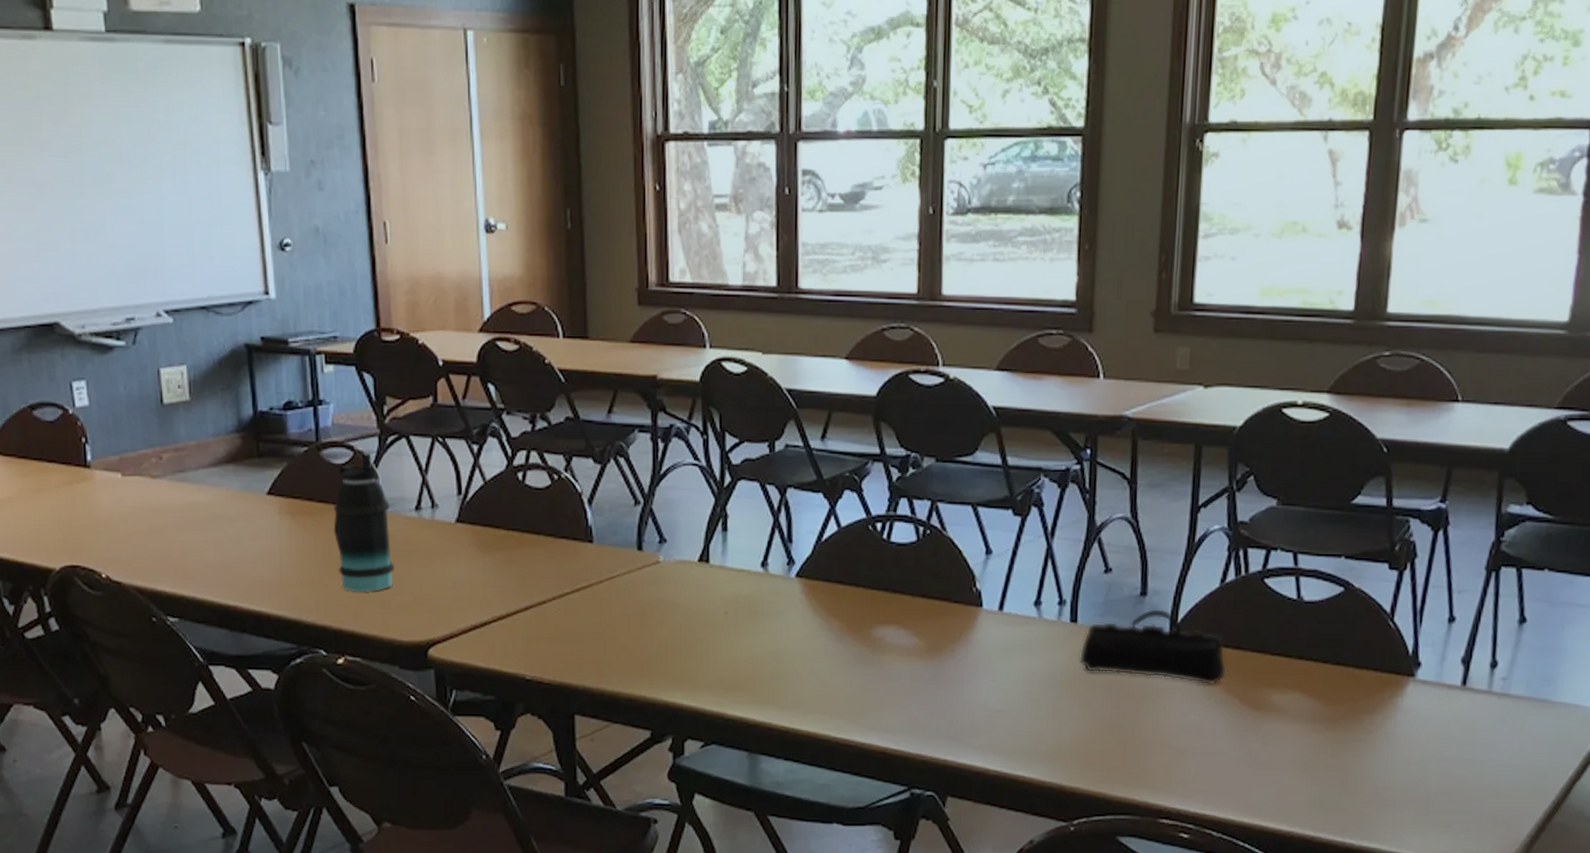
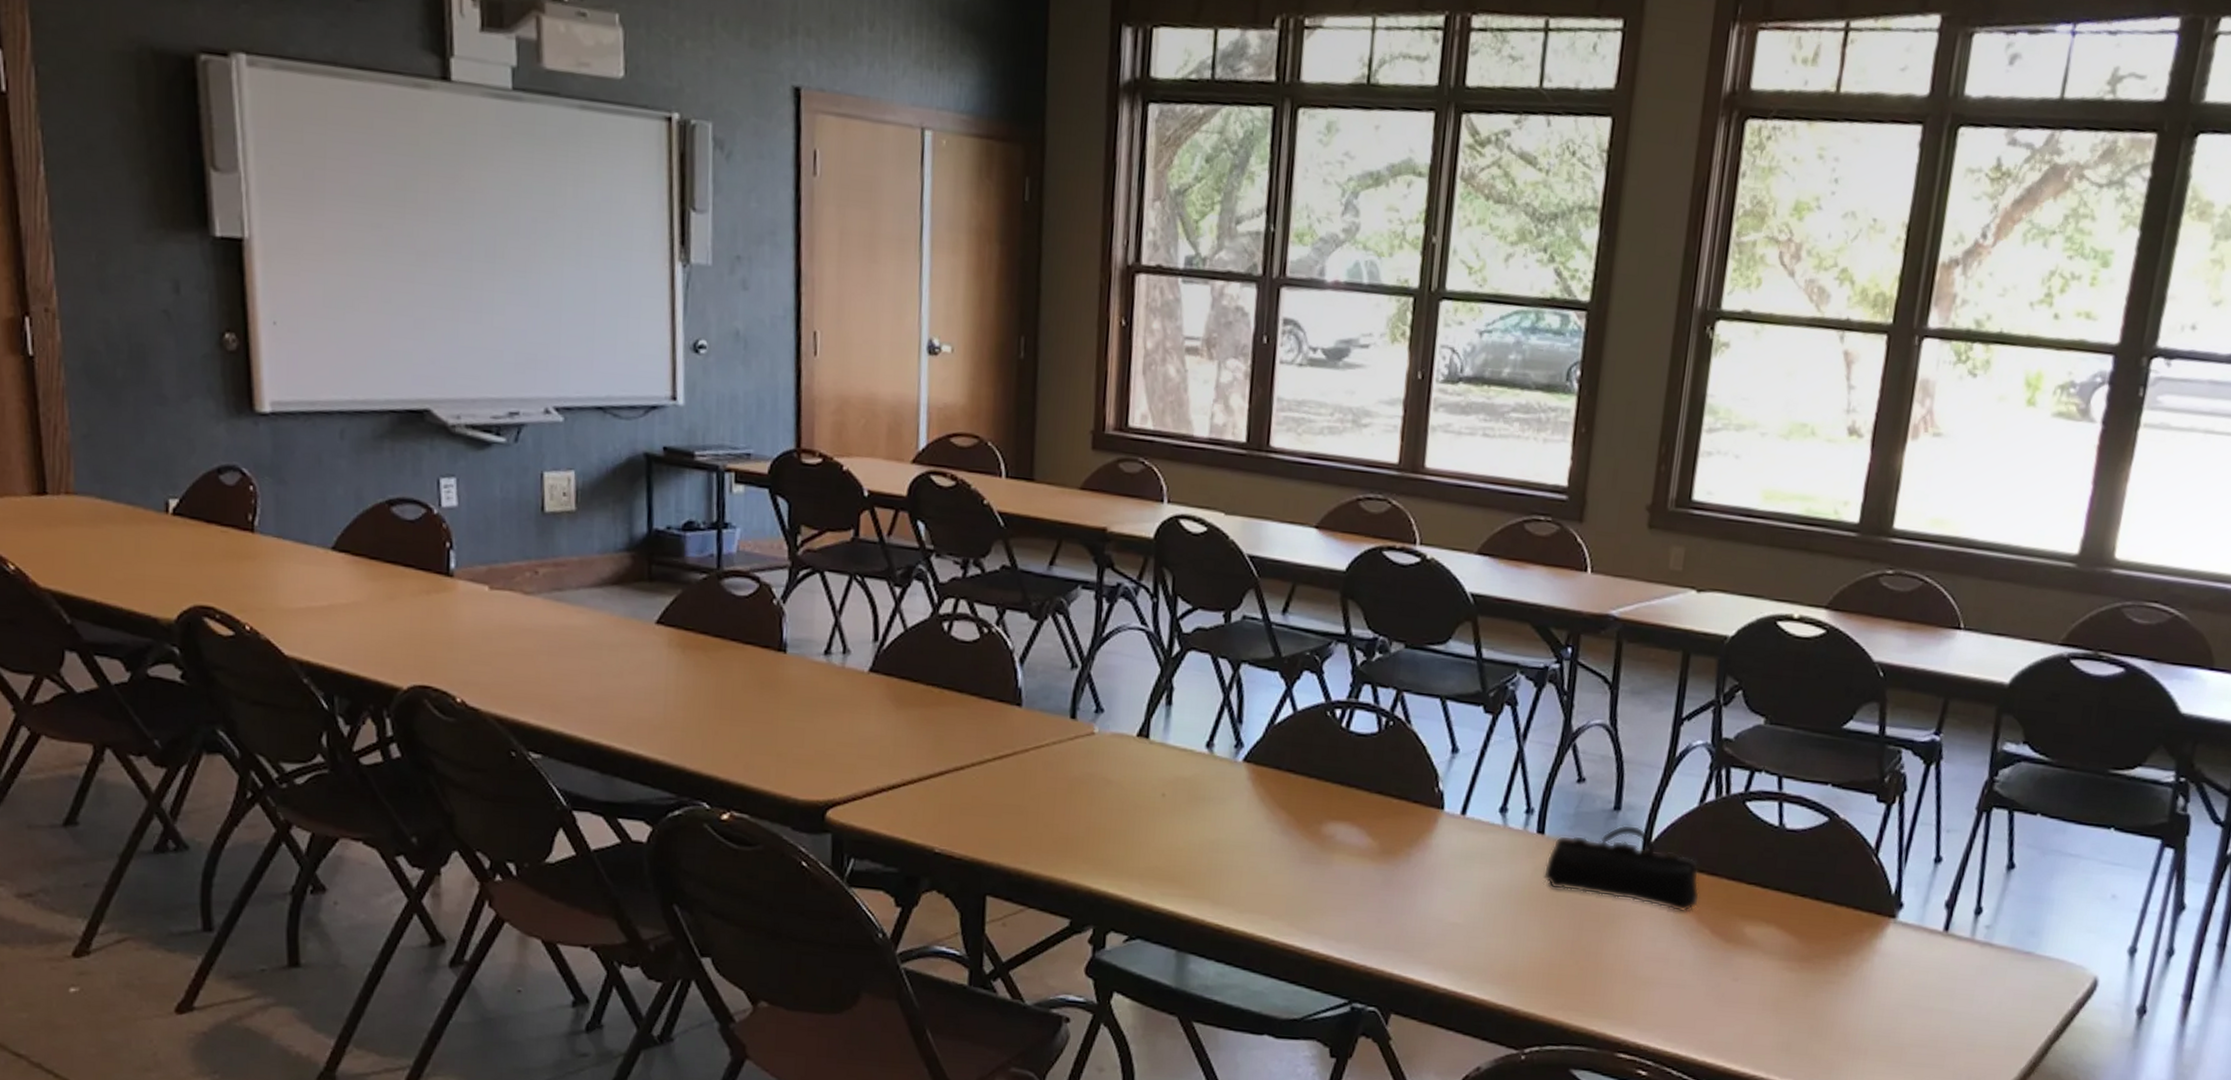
bottle: present [333,452,394,593] -> none [729,585,796,742]

